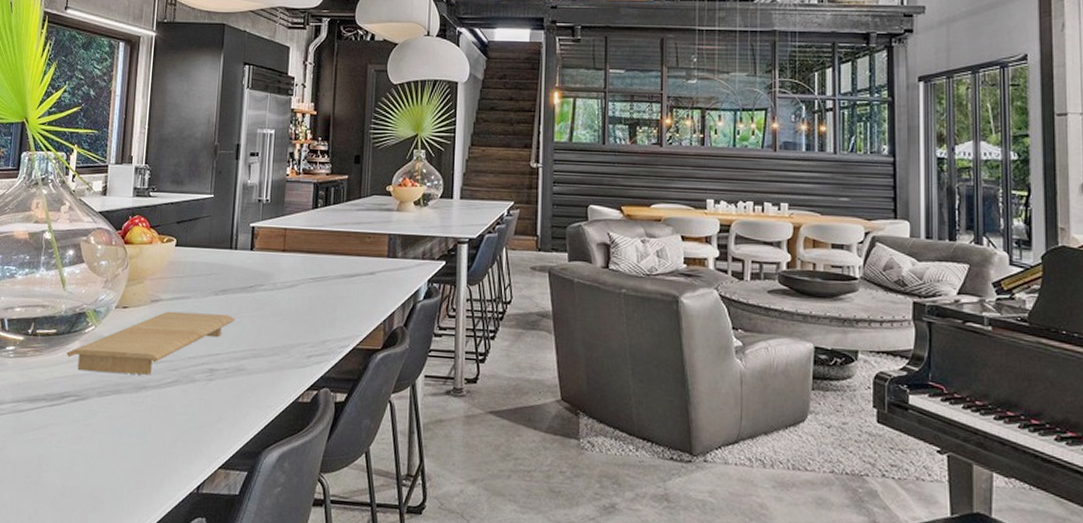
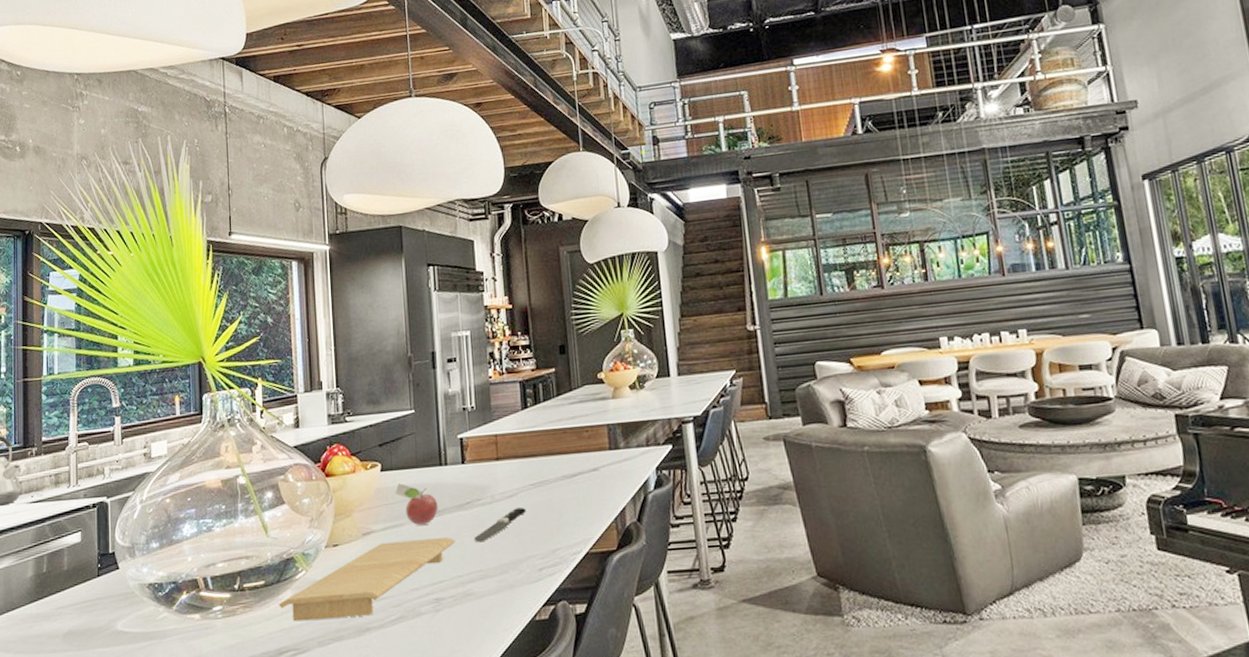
fruit: none [186,260,224,302] -> present [395,483,439,526]
kitchen knife: none [252,298,304,324] -> present [474,507,527,543]

